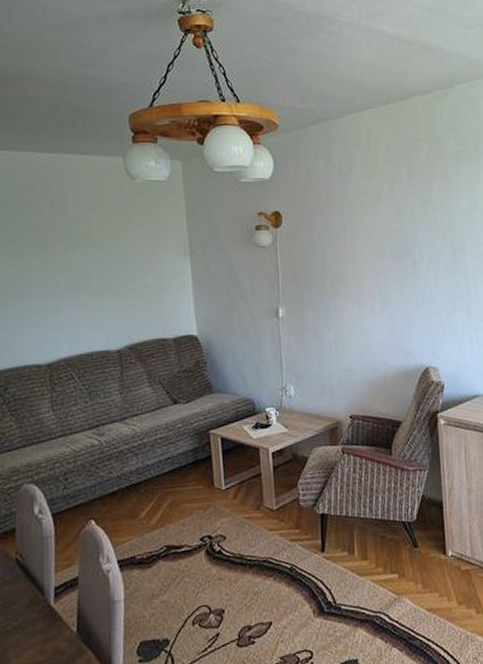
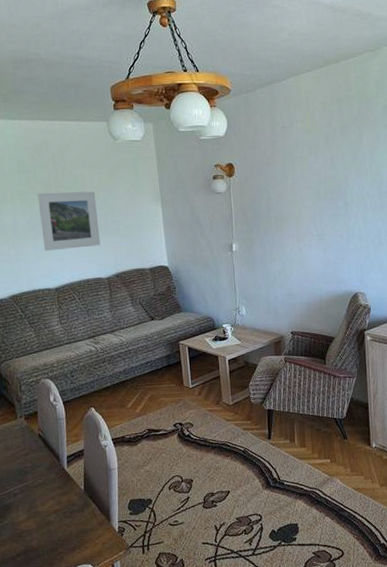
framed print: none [28,241,110,317] -> present [37,191,100,252]

